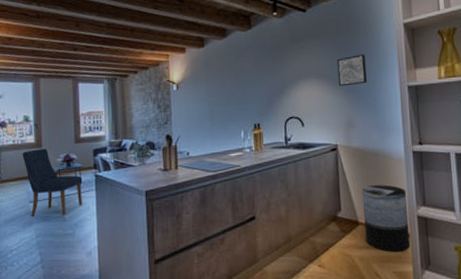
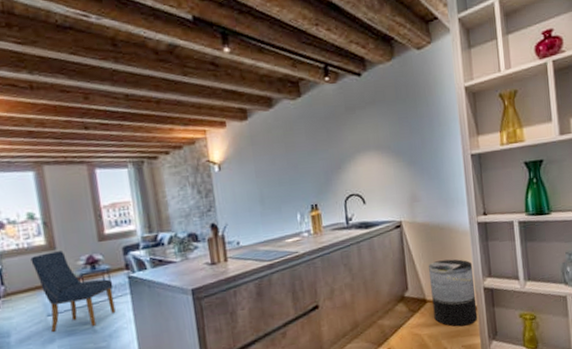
wall art: present [336,54,367,87] -> none [397,122,429,159]

